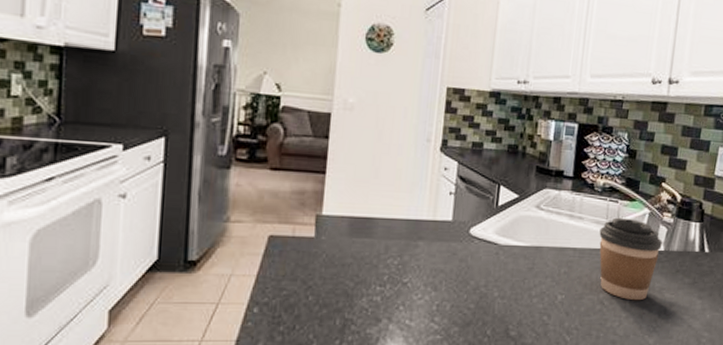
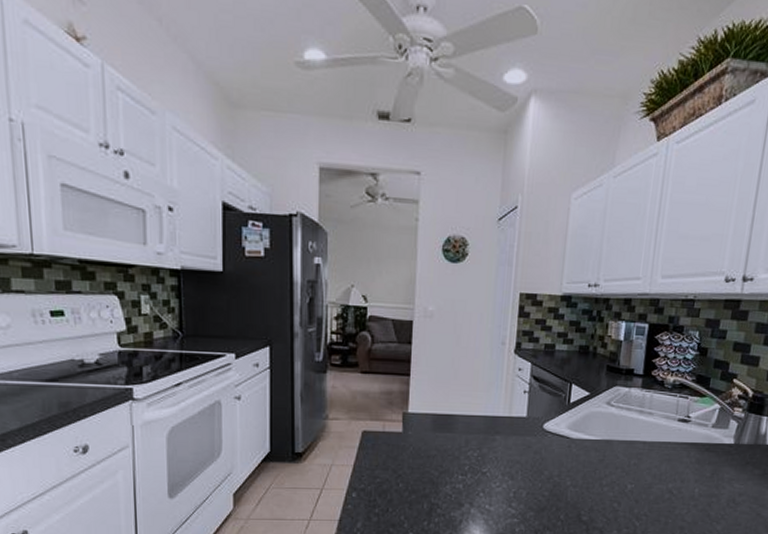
coffee cup: present [599,217,662,301] -> none [669,412,732,491]

